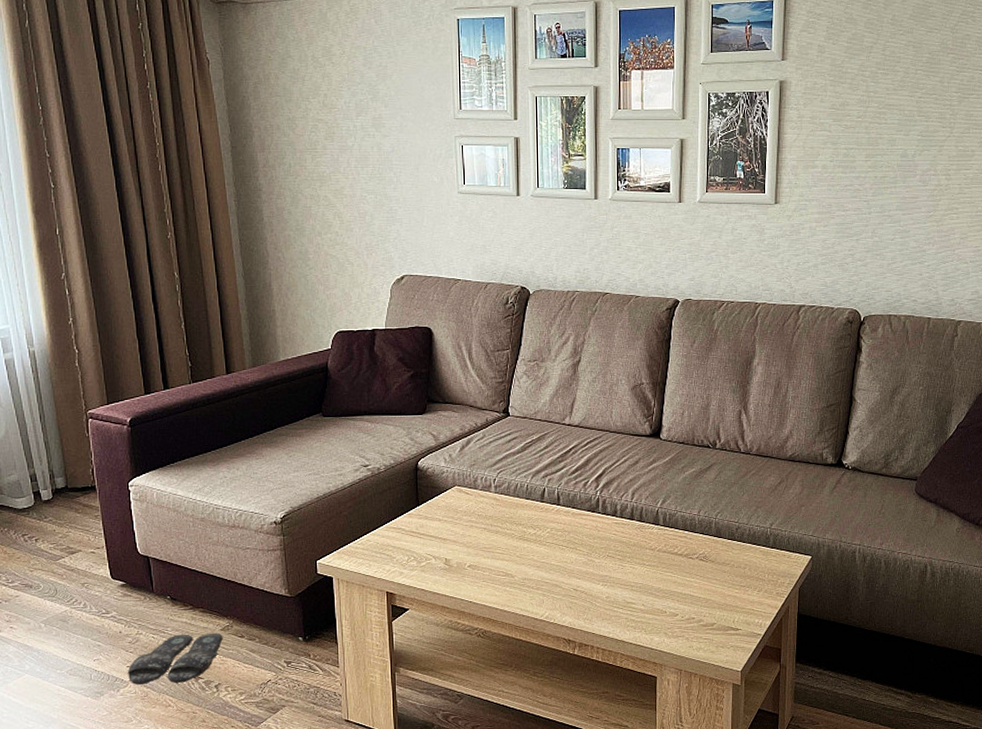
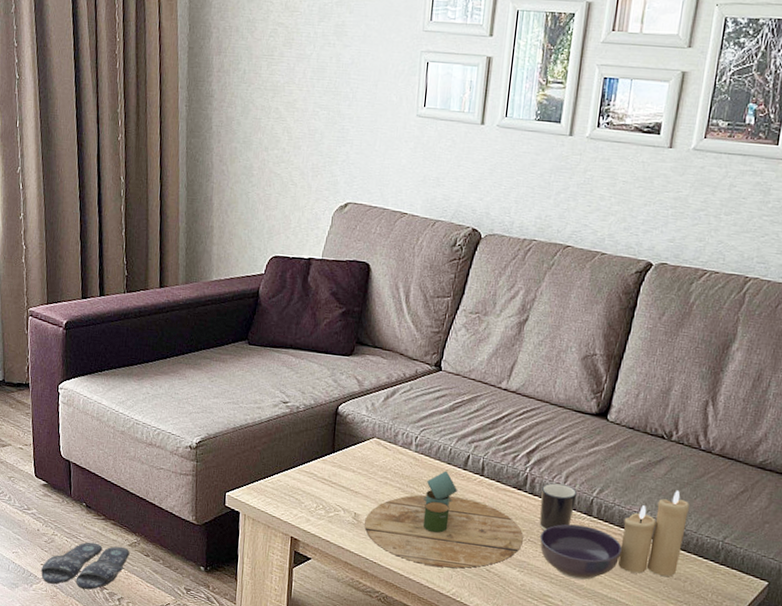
decorative tray: none [456,506,602,595] -> present [364,470,523,568]
mug: none [612,500,644,545] -> present [539,482,578,531]
bowl: none [617,534,689,583] -> present [540,524,623,580]
candle: none [687,490,739,569] -> present [618,490,689,577]

